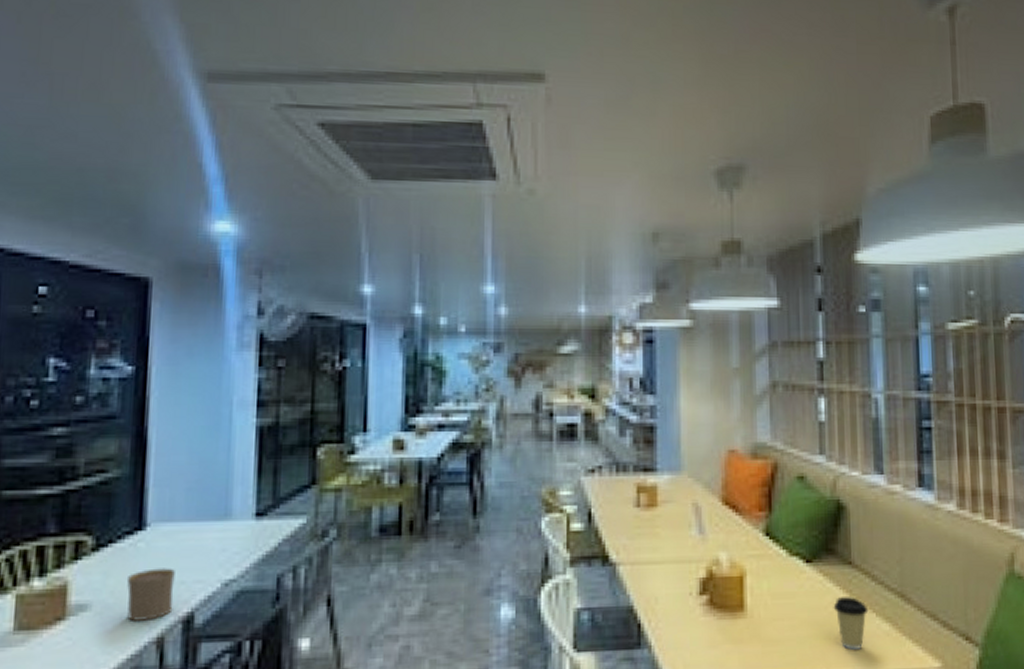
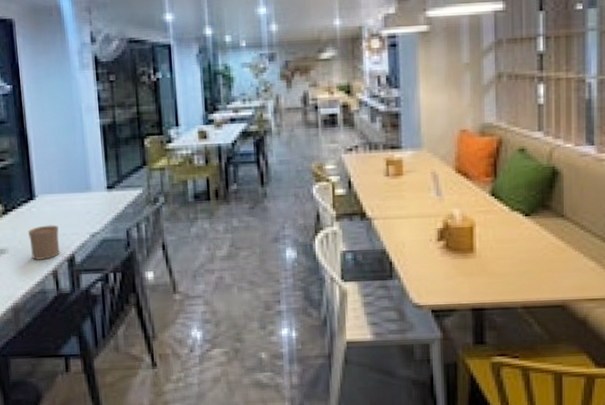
coffee cup: present [833,597,869,650] -> none [547,242,577,281]

